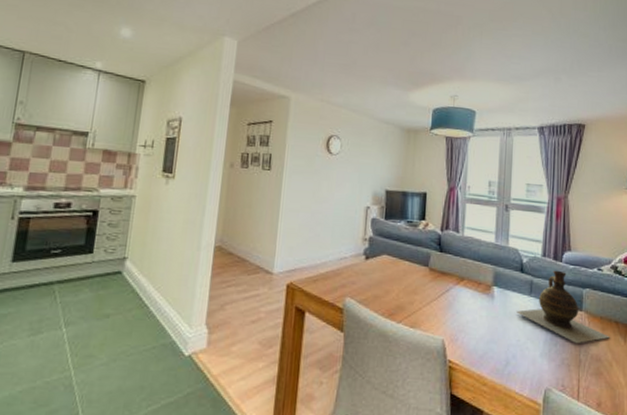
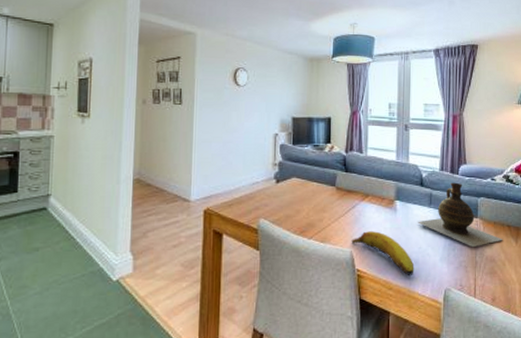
fruit: none [443,318,512,371] -> present [351,231,415,275]

